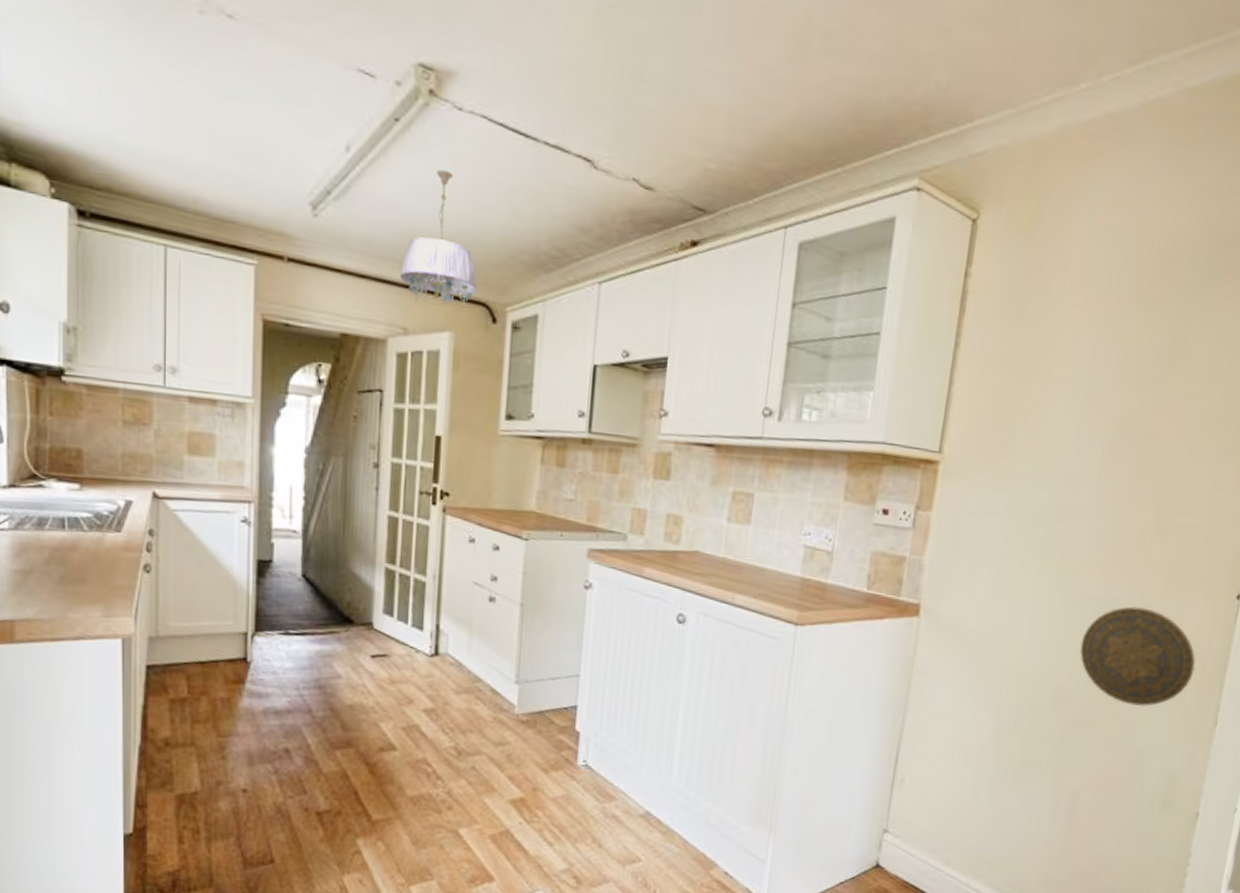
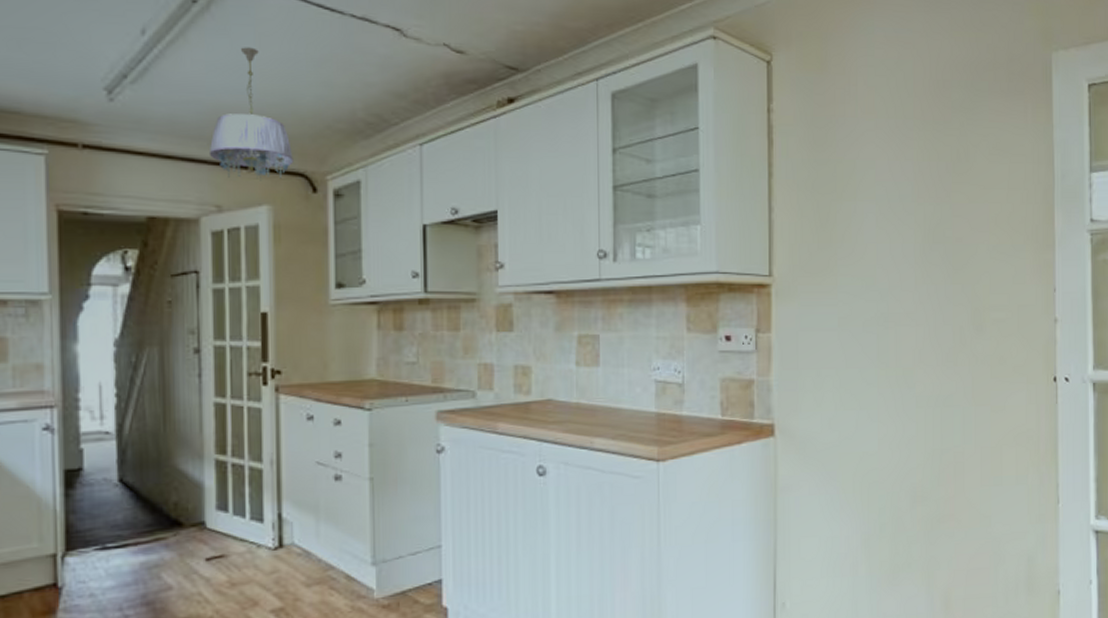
decorative plate: present [1079,606,1196,707] -> none [927,400,1030,495]

